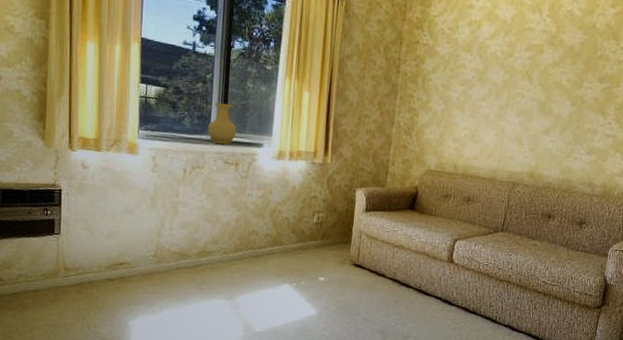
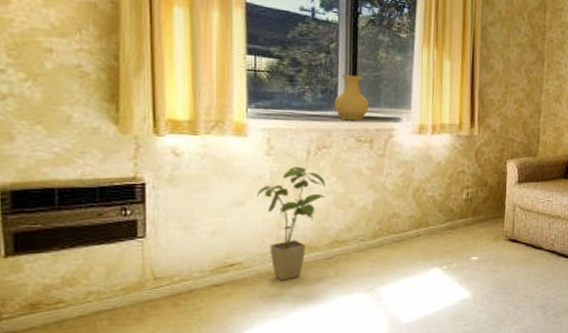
house plant: none [143,182,198,282] -> present [257,166,326,281]

